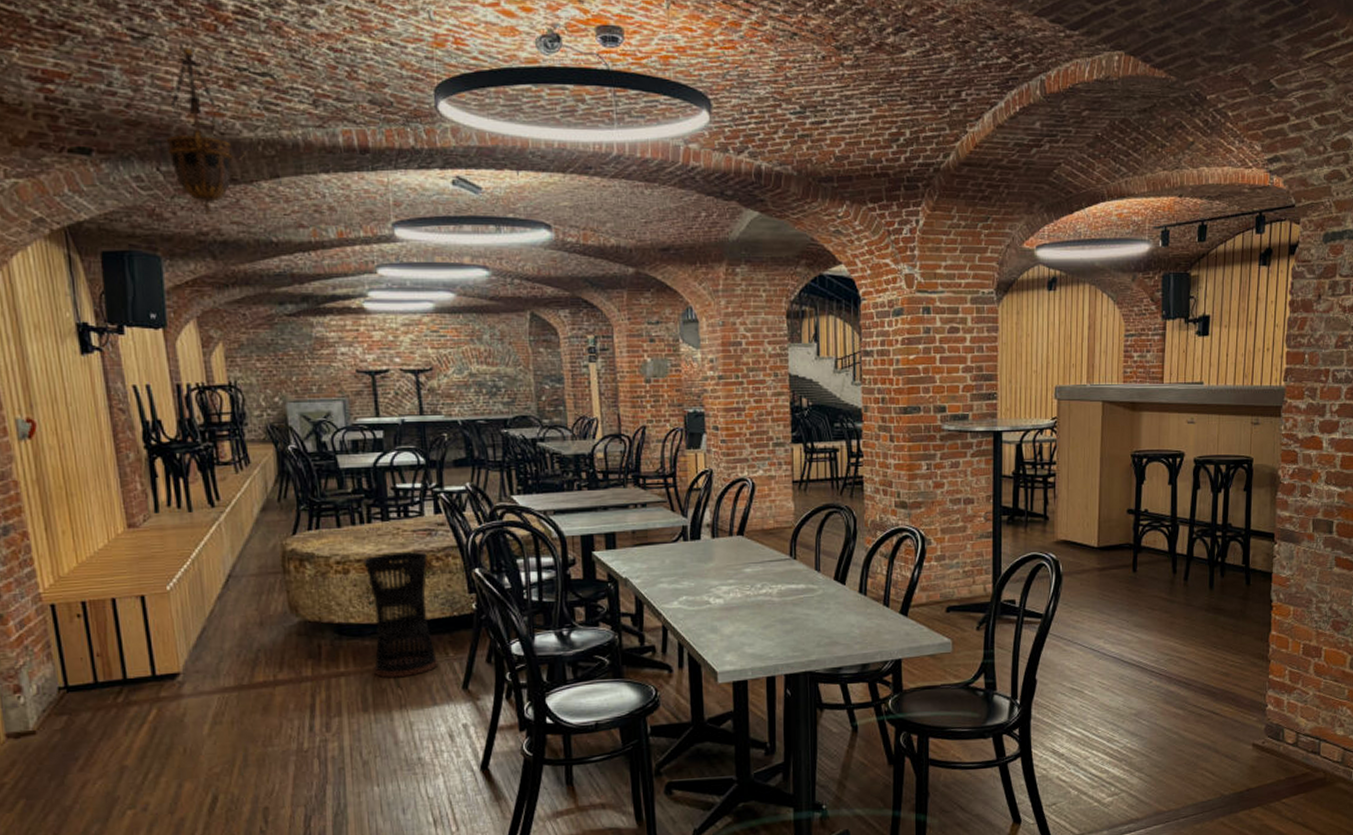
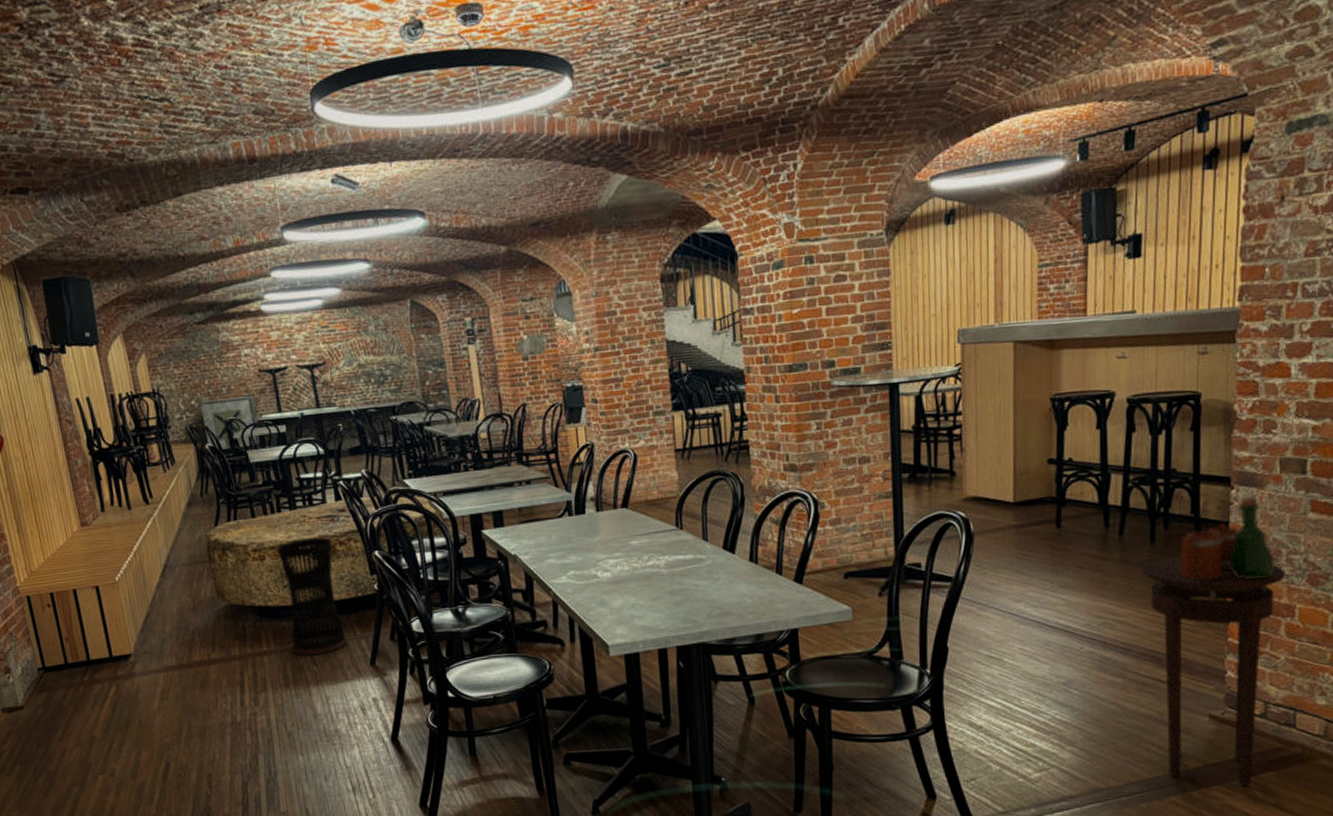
hanging lantern: present [151,40,246,216] -> none [74,77,152,238]
stool: none [1201,601,1315,808] -> present [1141,556,1286,786]
tavern set: none [1233,551,1308,624] -> present [1180,496,1276,581]

